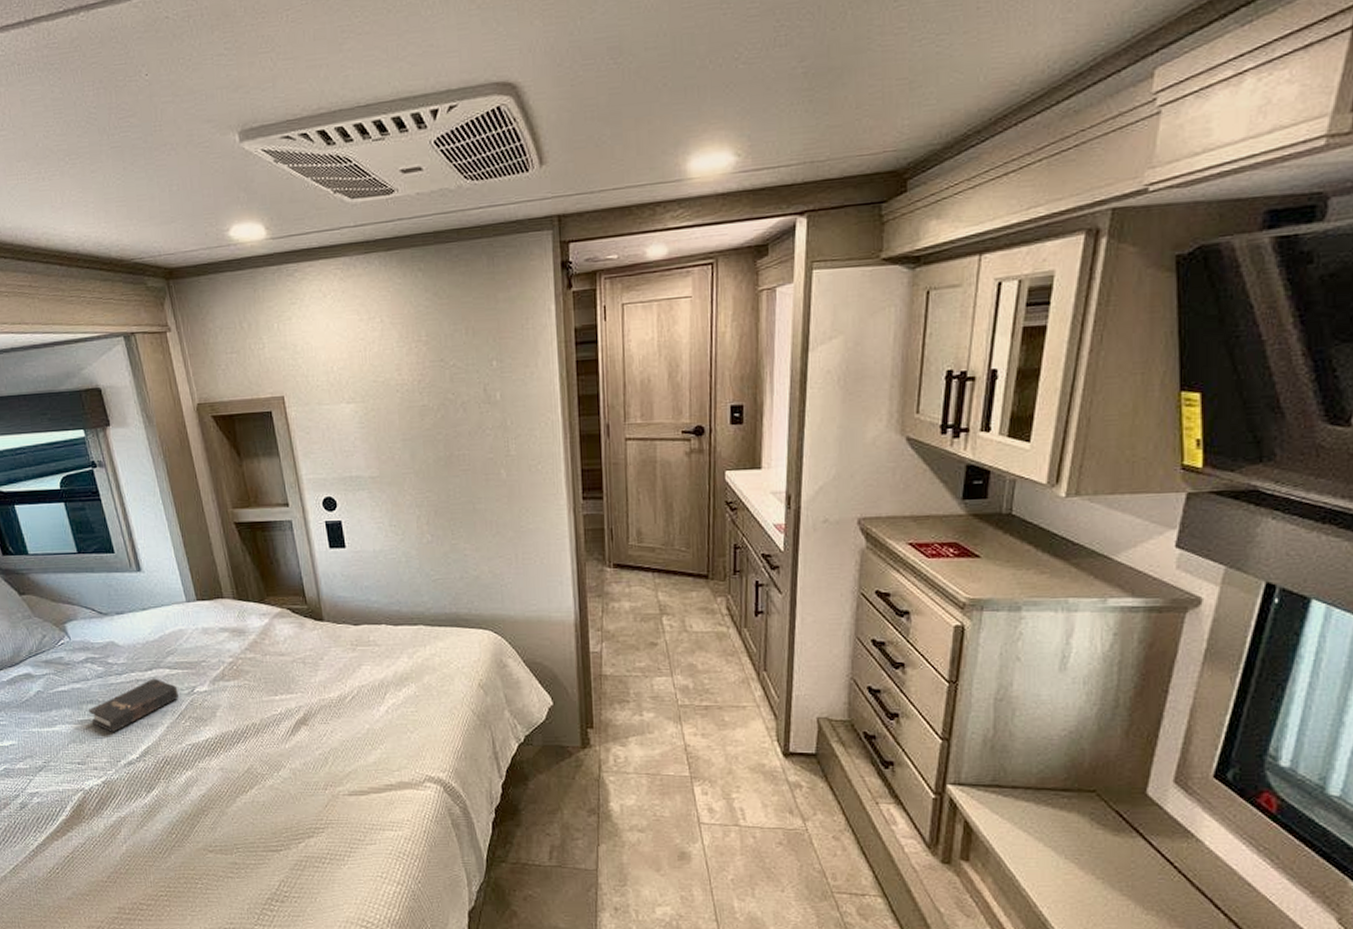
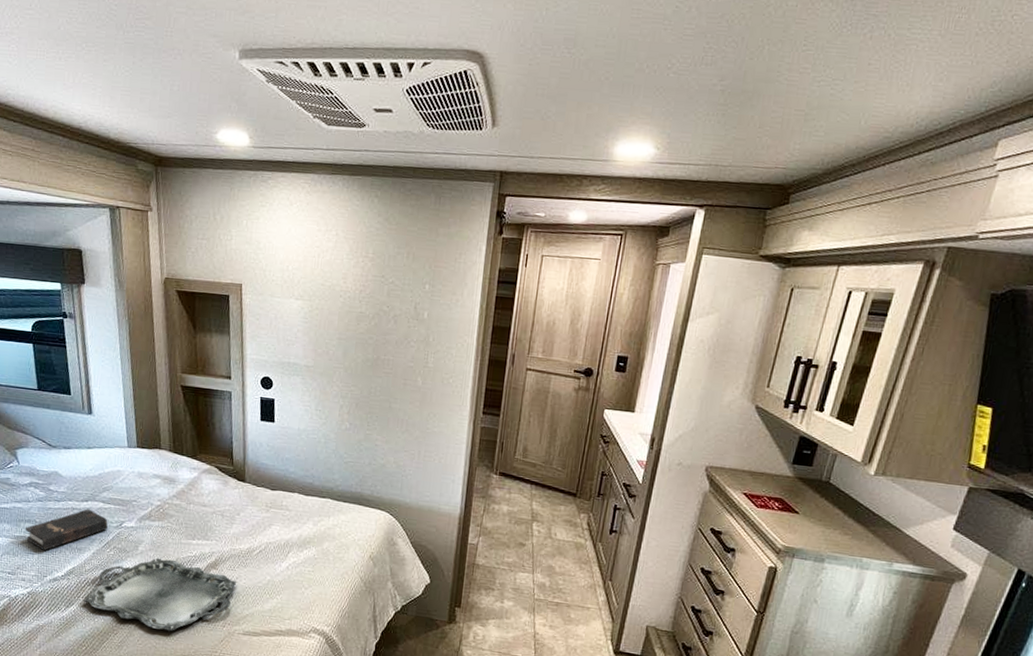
serving tray: none [165,721,333,804] -> present [84,558,237,632]

